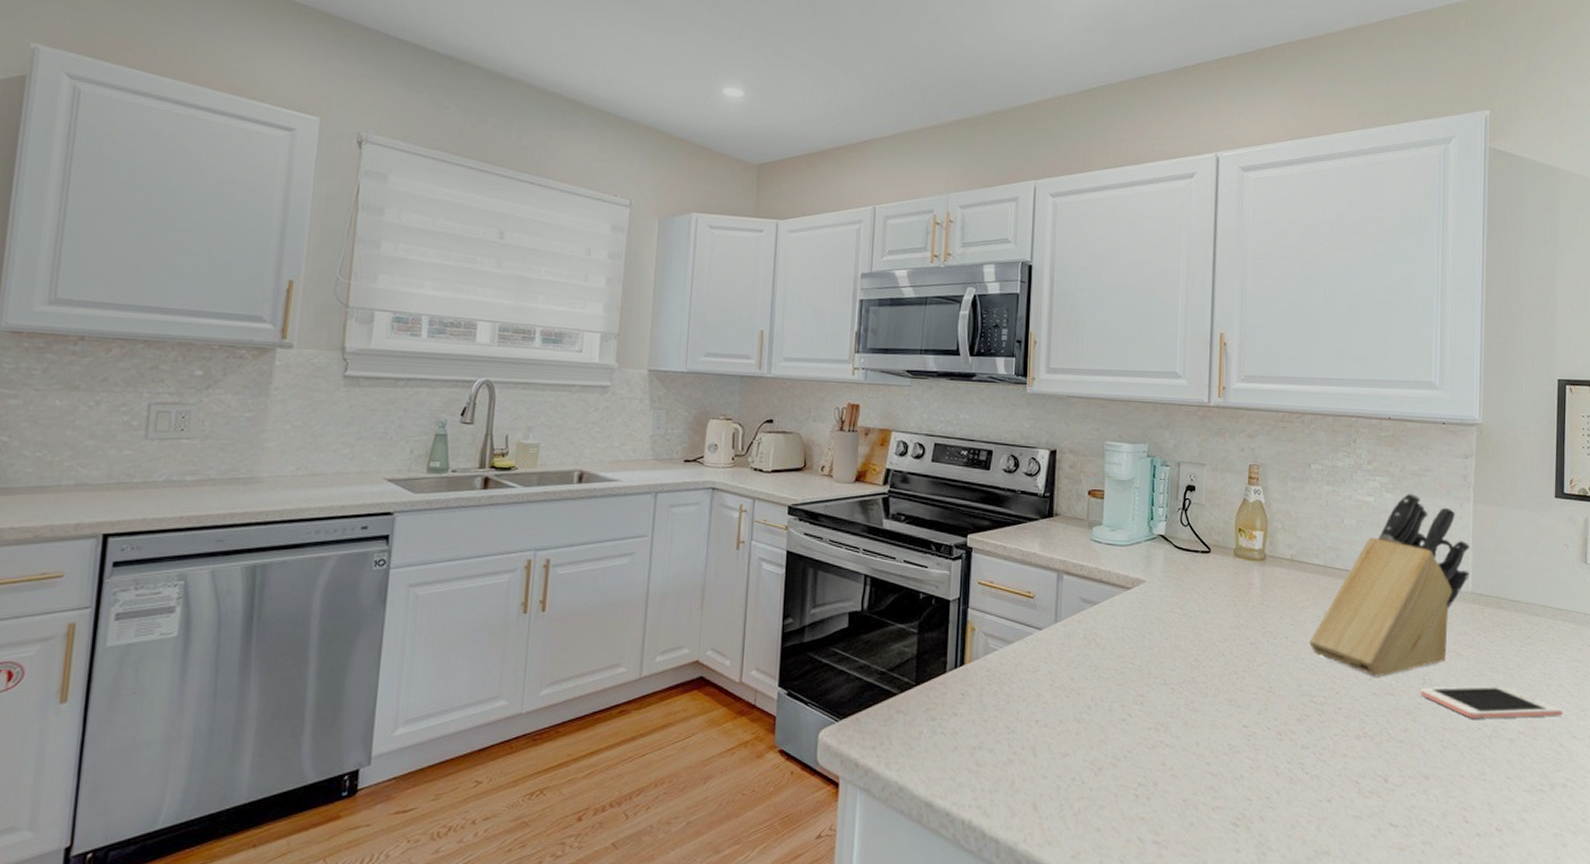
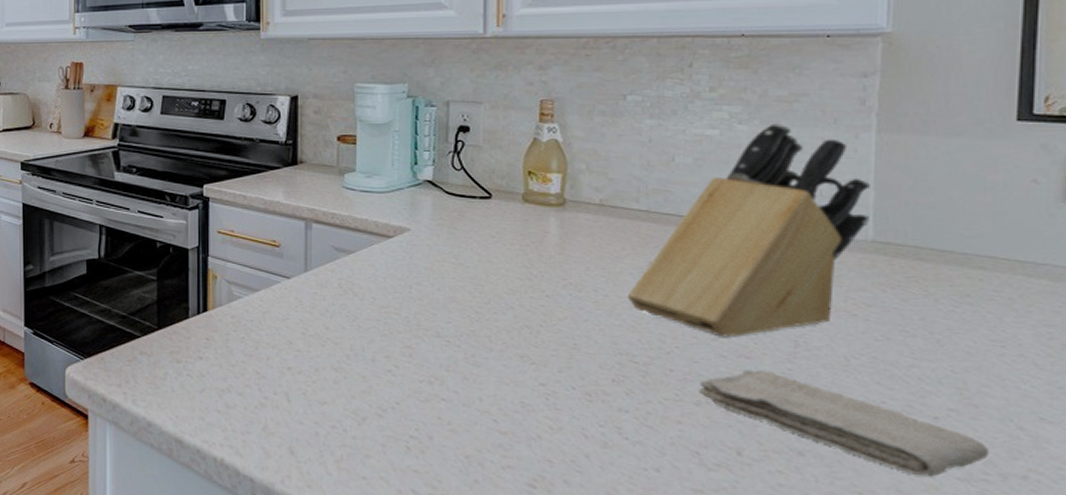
washcloth: none [1358,705,1544,791] -> present [698,369,990,477]
cell phone: present [1421,686,1563,719] -> none [792,352,1024,393]

